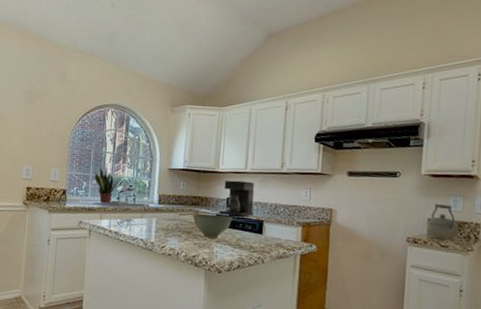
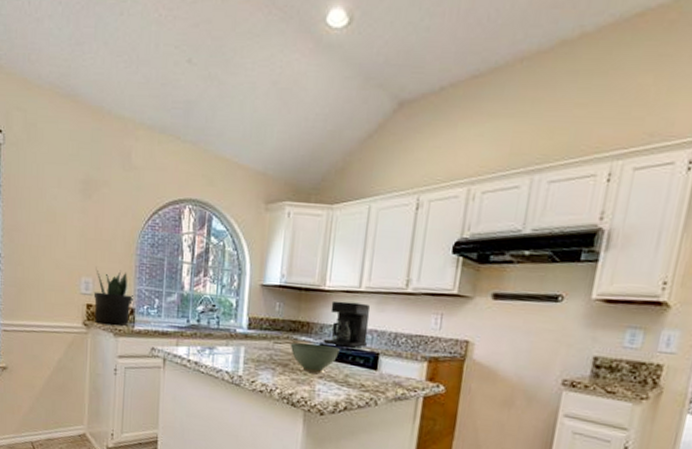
planter: none [33,159,64,204] -> present [94,269,132,326]
potted plant: present [94,168,120,205] -> none [169,282,201,328]
kettle: present [426,204,459,240] -> none [589,338,633,385]

